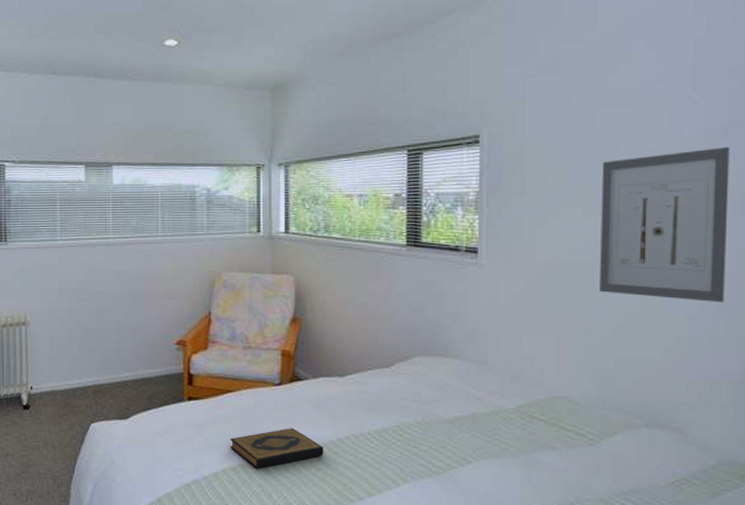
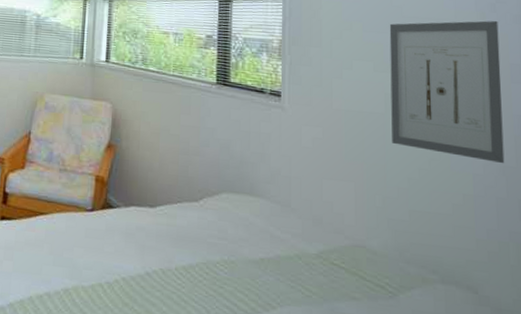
hardback book: present [230,428,324,469] -> none [38,257,132,299]

